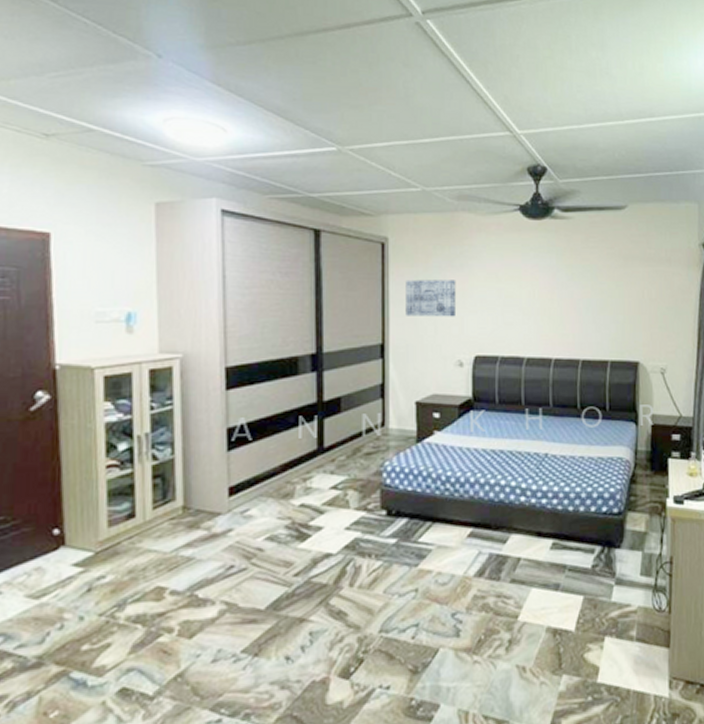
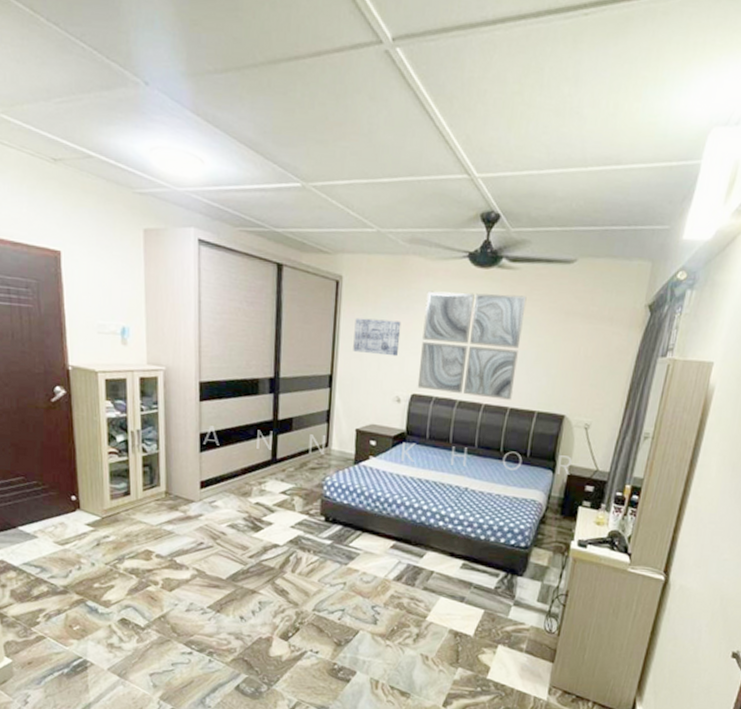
wall art: none [480,244,584,352] -> present [417,291,527,400]

